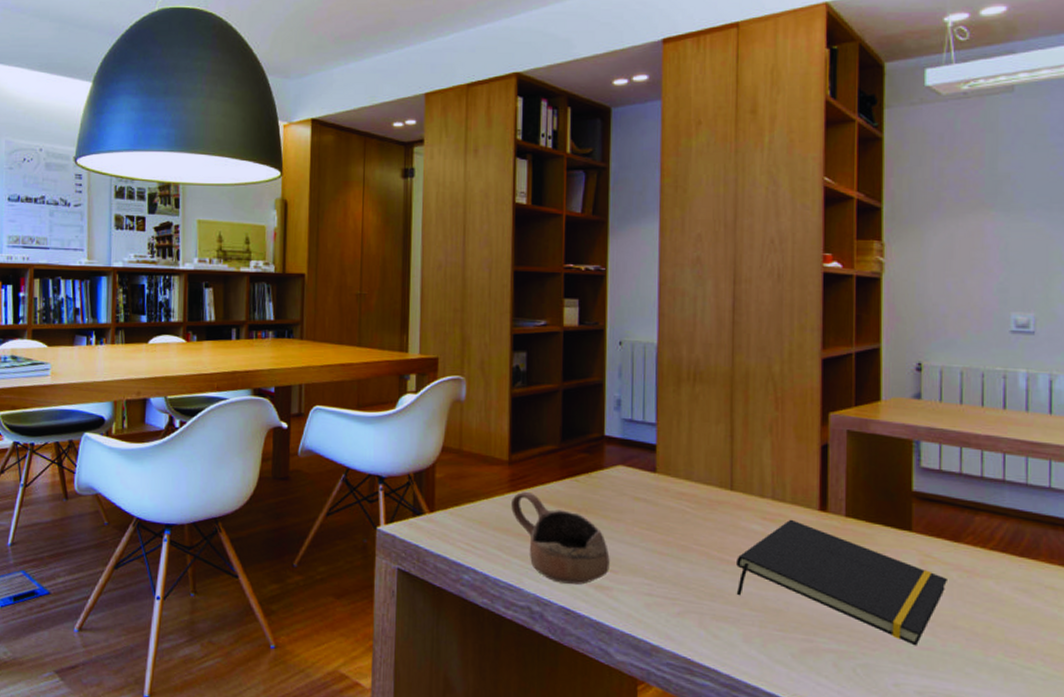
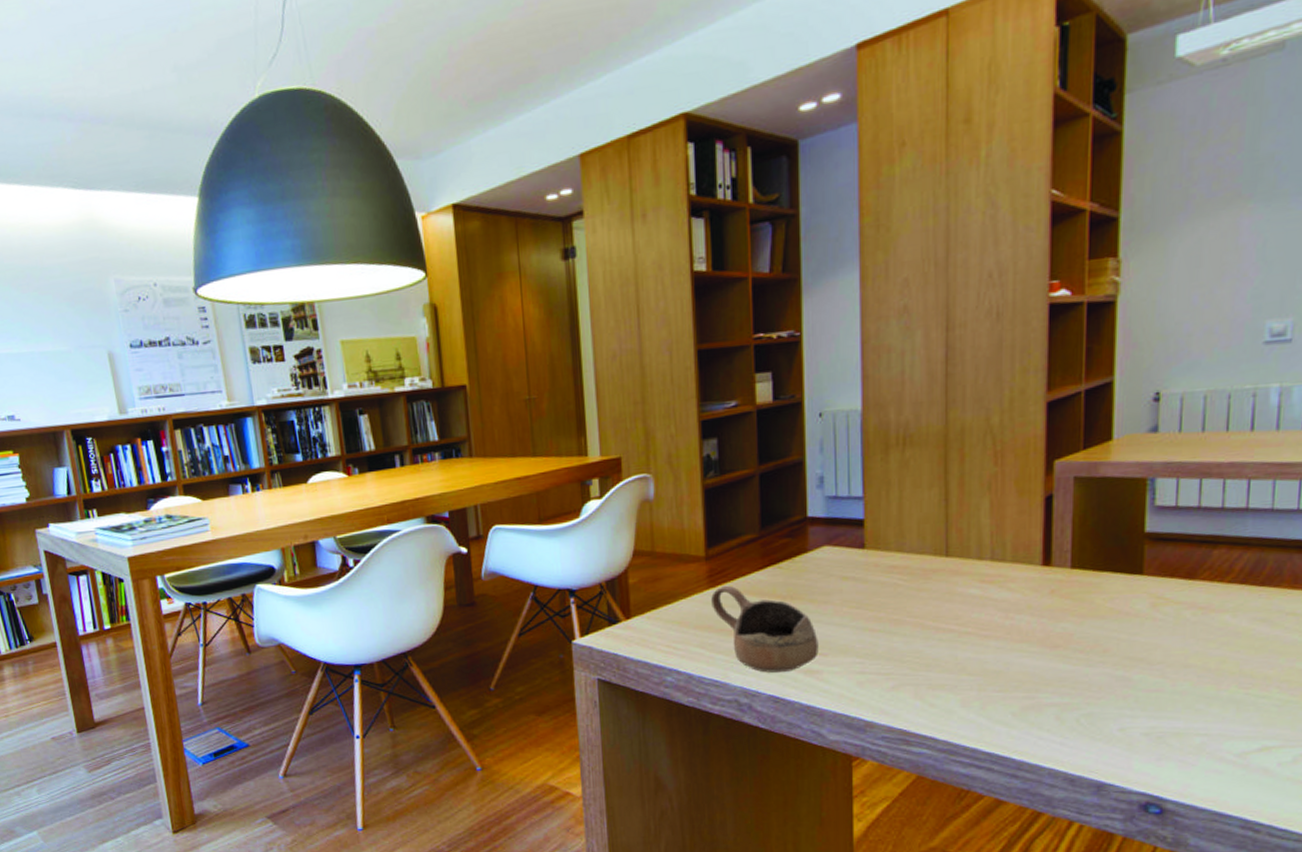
notepad: present [736,519,947,646] -> none [953,578,1180,690]

